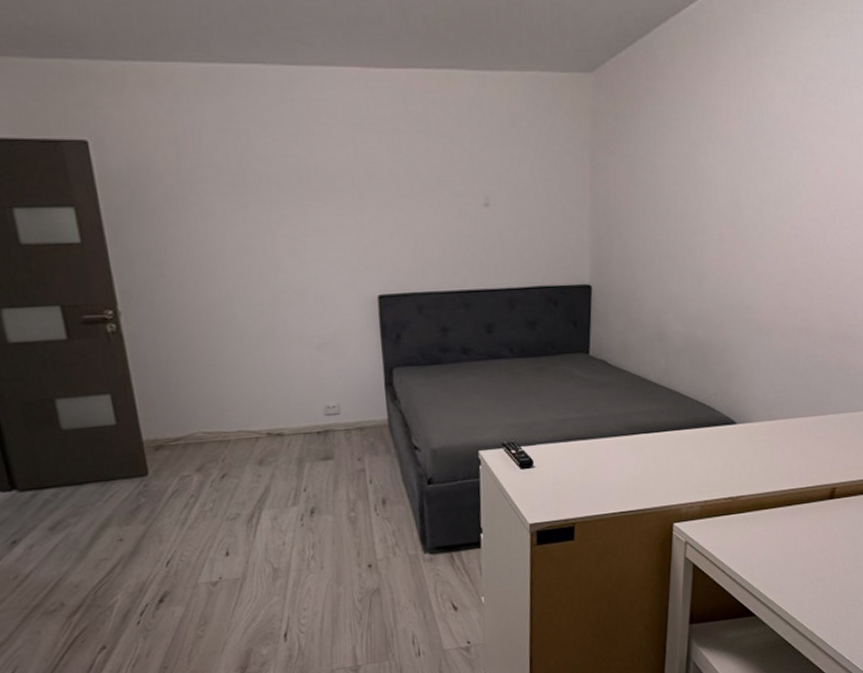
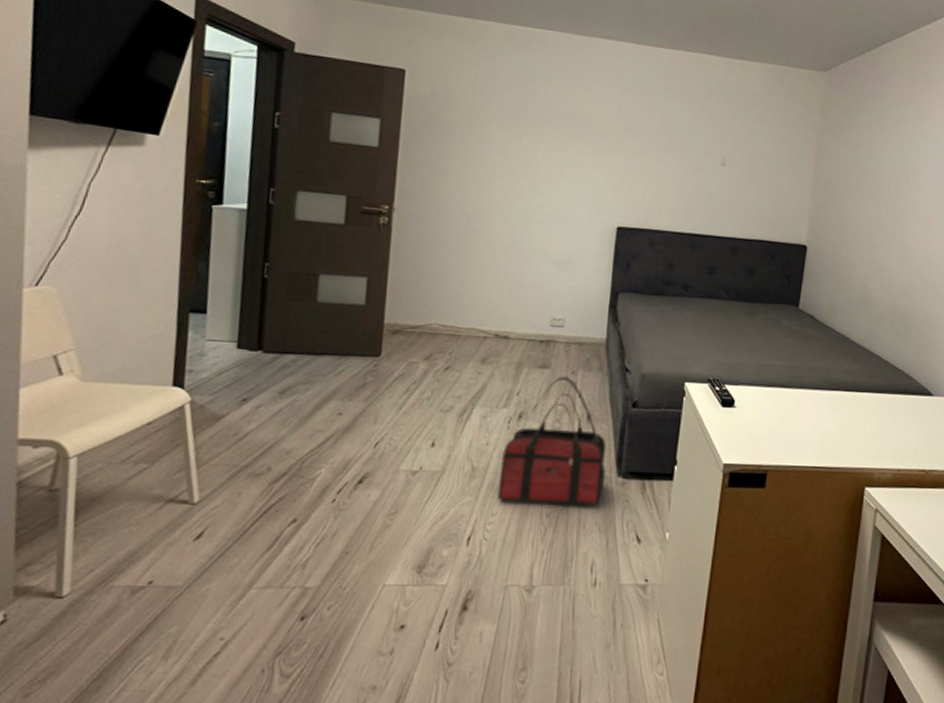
duffel bag: none [301,464,413,595] -> present [497,376,608,506]

